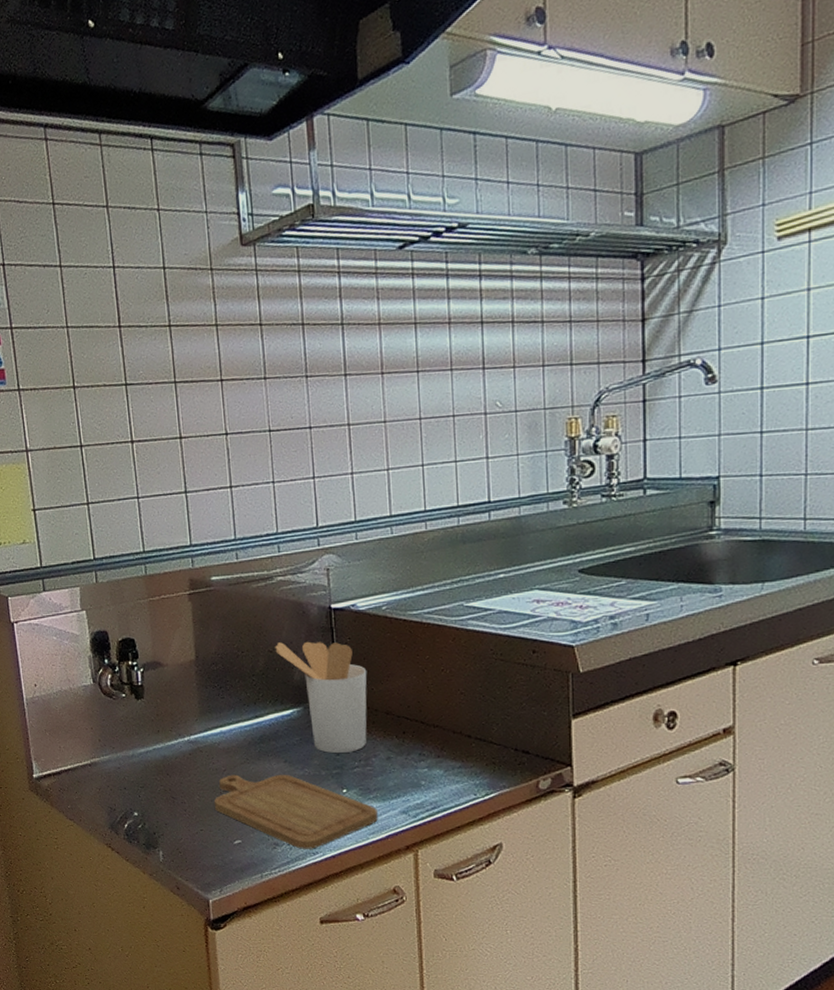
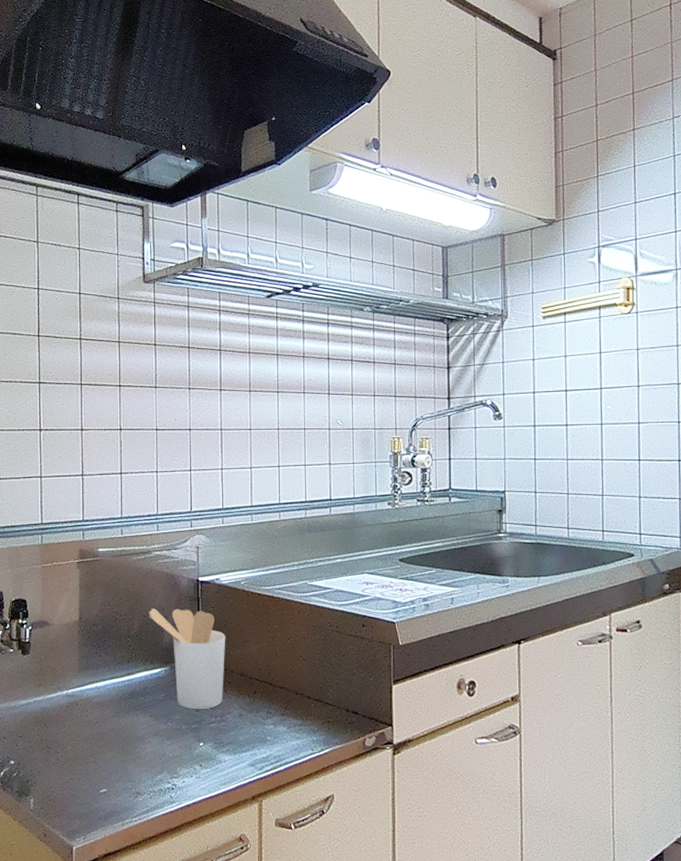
chopping board: present [214,774,378,849] -> none [84,727,229,798]

